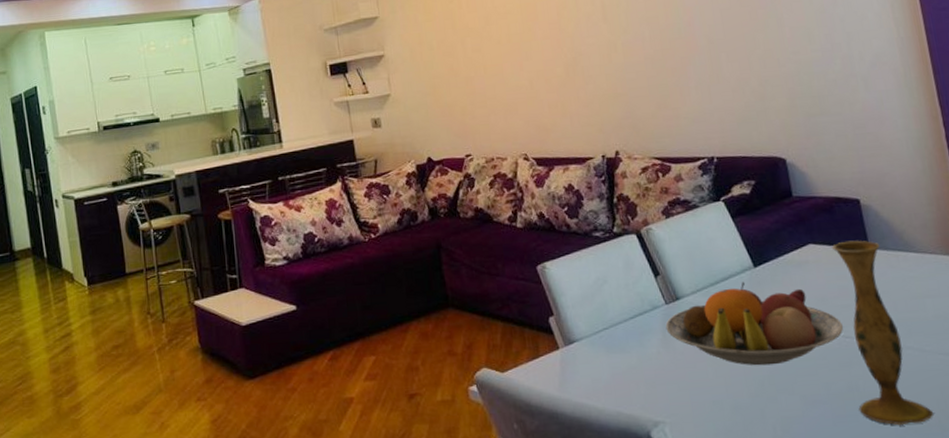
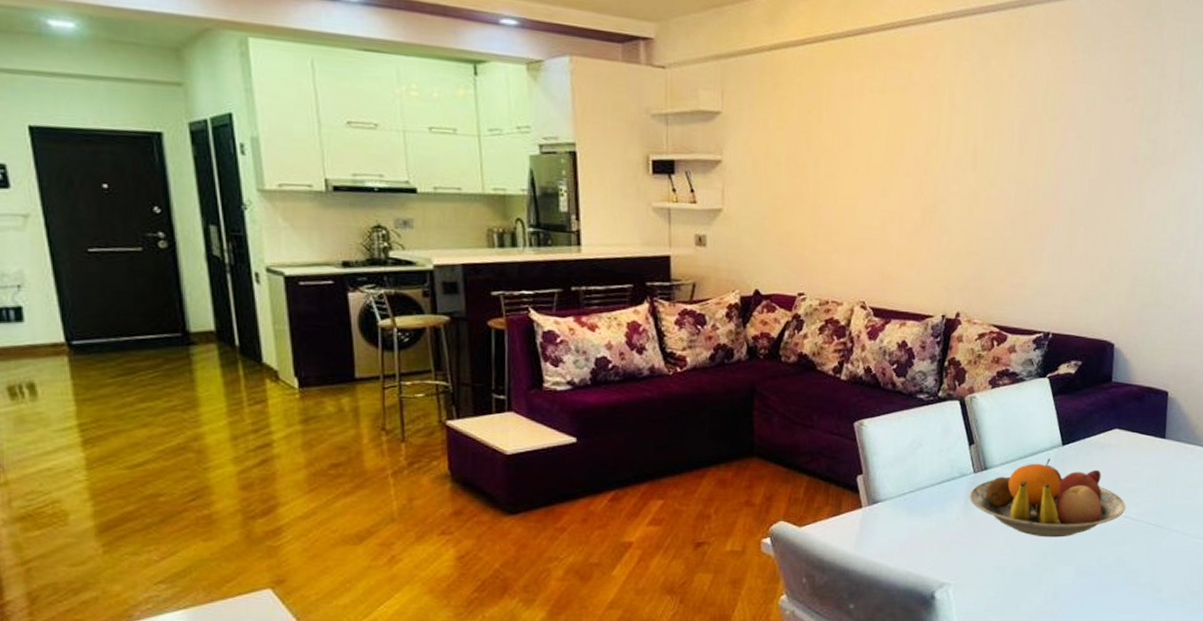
vase: present [831,240,933,426] -> none [1120,429,1179,597]

